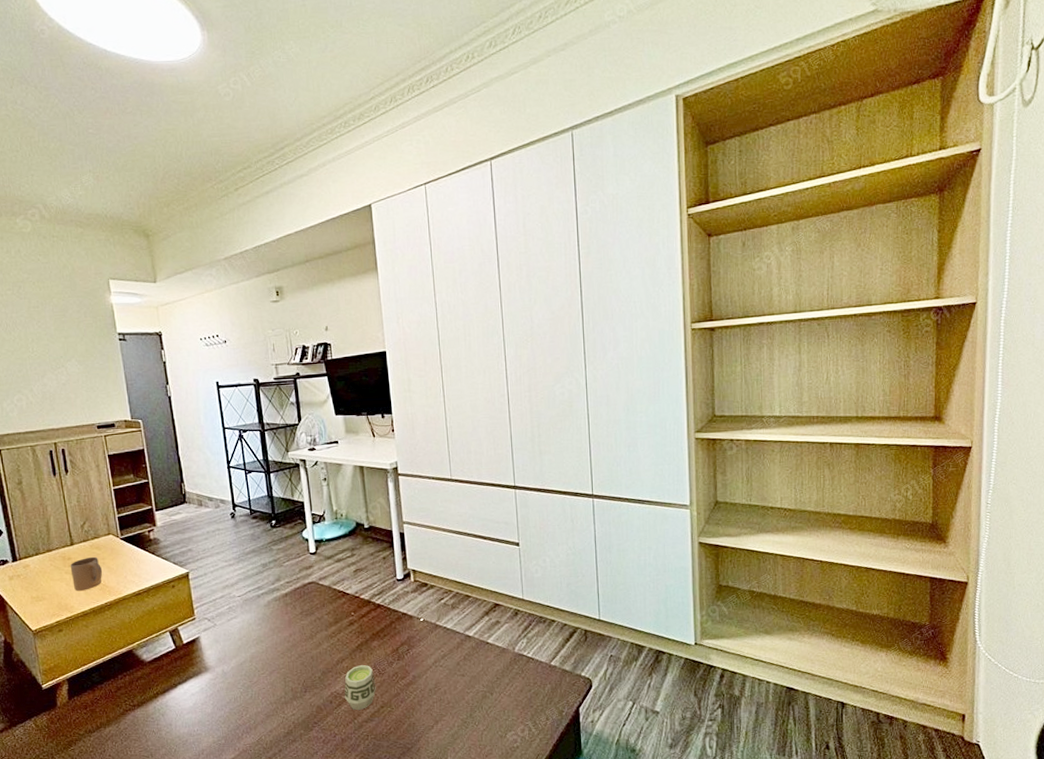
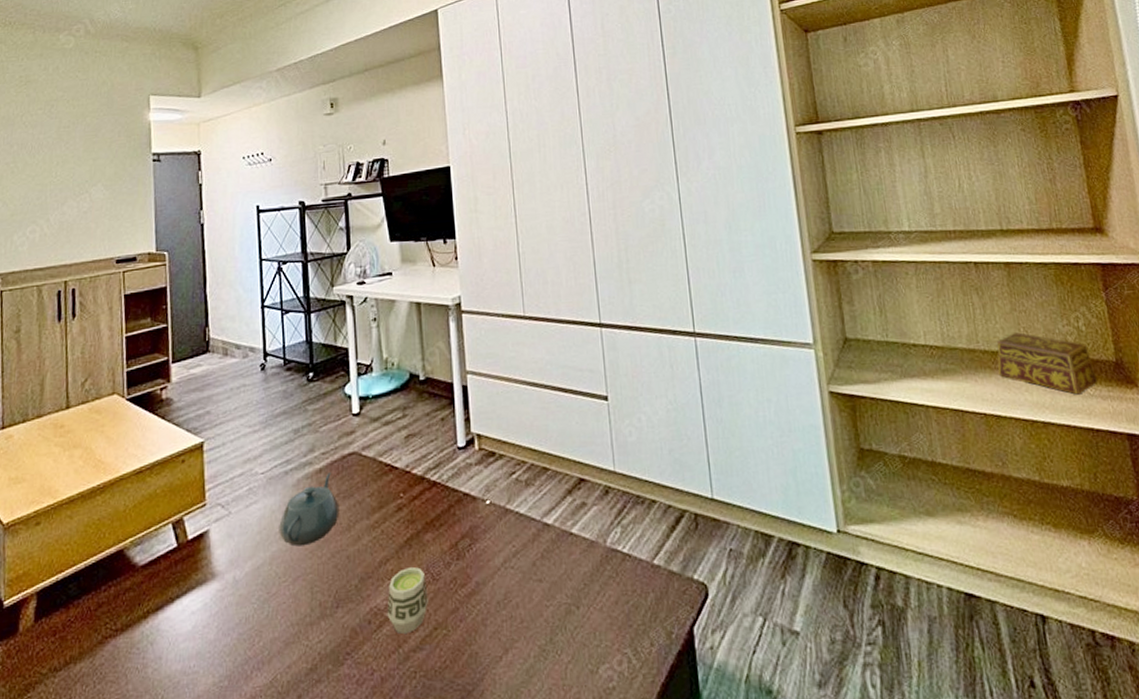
cup: present [70,556,103,592] -> none [61,423,100,470]
teapot: none [255,597,304,649] -> present [279,473,340,547]
decorative box: none [836,499,914,548] -> present [997,332,1097,395]

